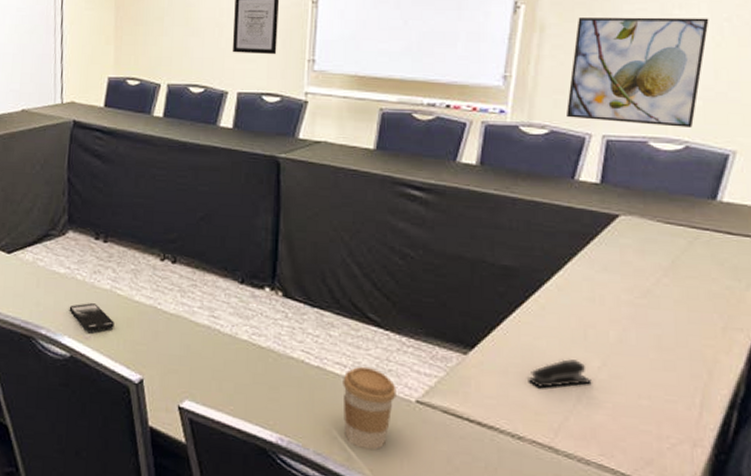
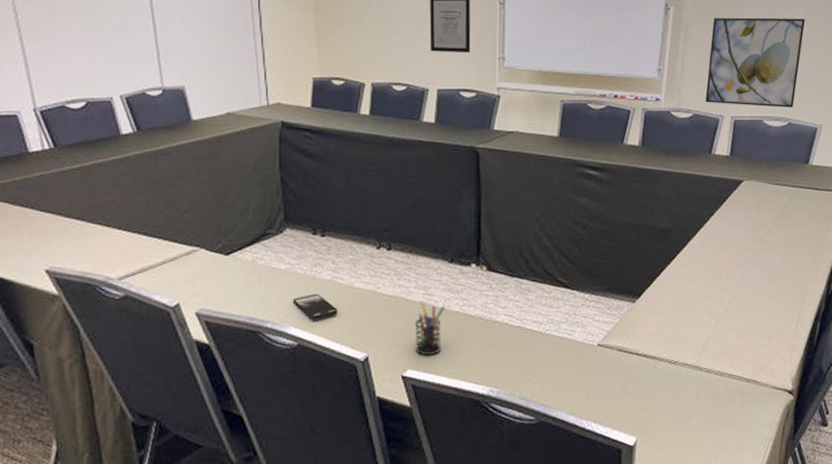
pen holder: none [195,323,232,388] -> present [414,301,445,356]
coffee cup: present [343,366,396,450] -> none [540,322,582,389]
stapler: present [528,359,592,388] -> none [680,297,724,322]

